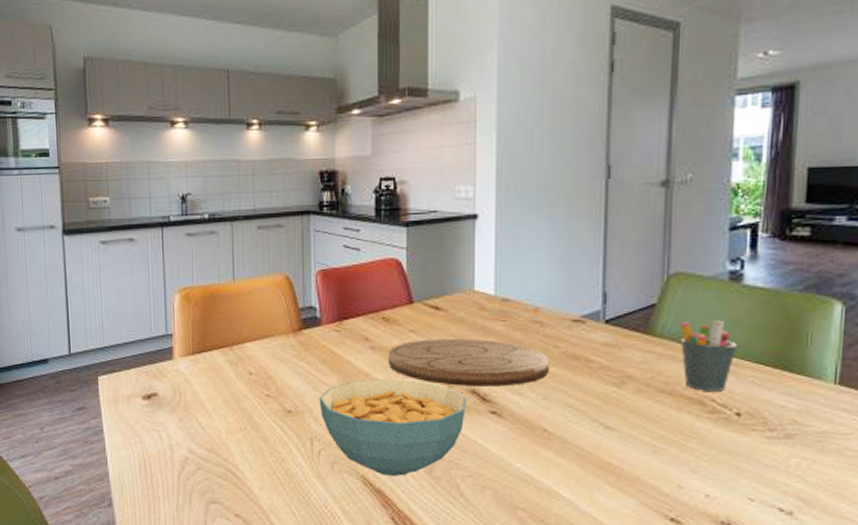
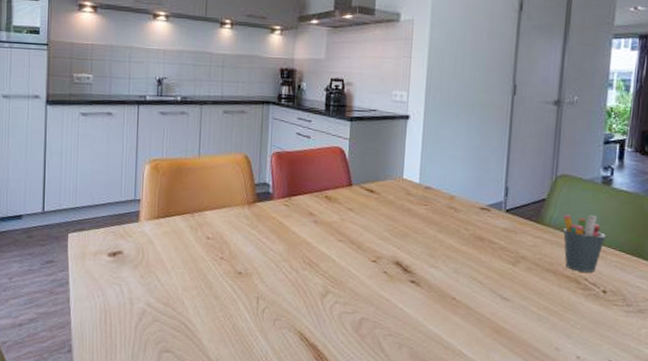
cereal bowl: present [319,379,466,476] -> none [266,248,391,333]
cutting board: present [388,338,549,387] -> none [328,217,460,260]

